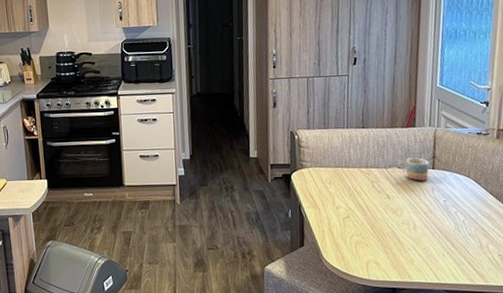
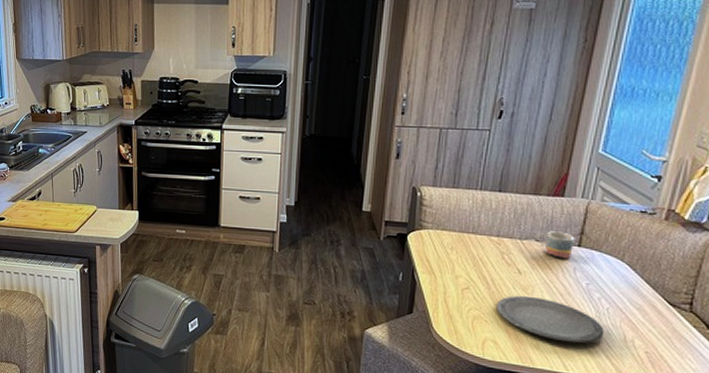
plate: none [373,217,464,255] -> present [496,295,604,344]

